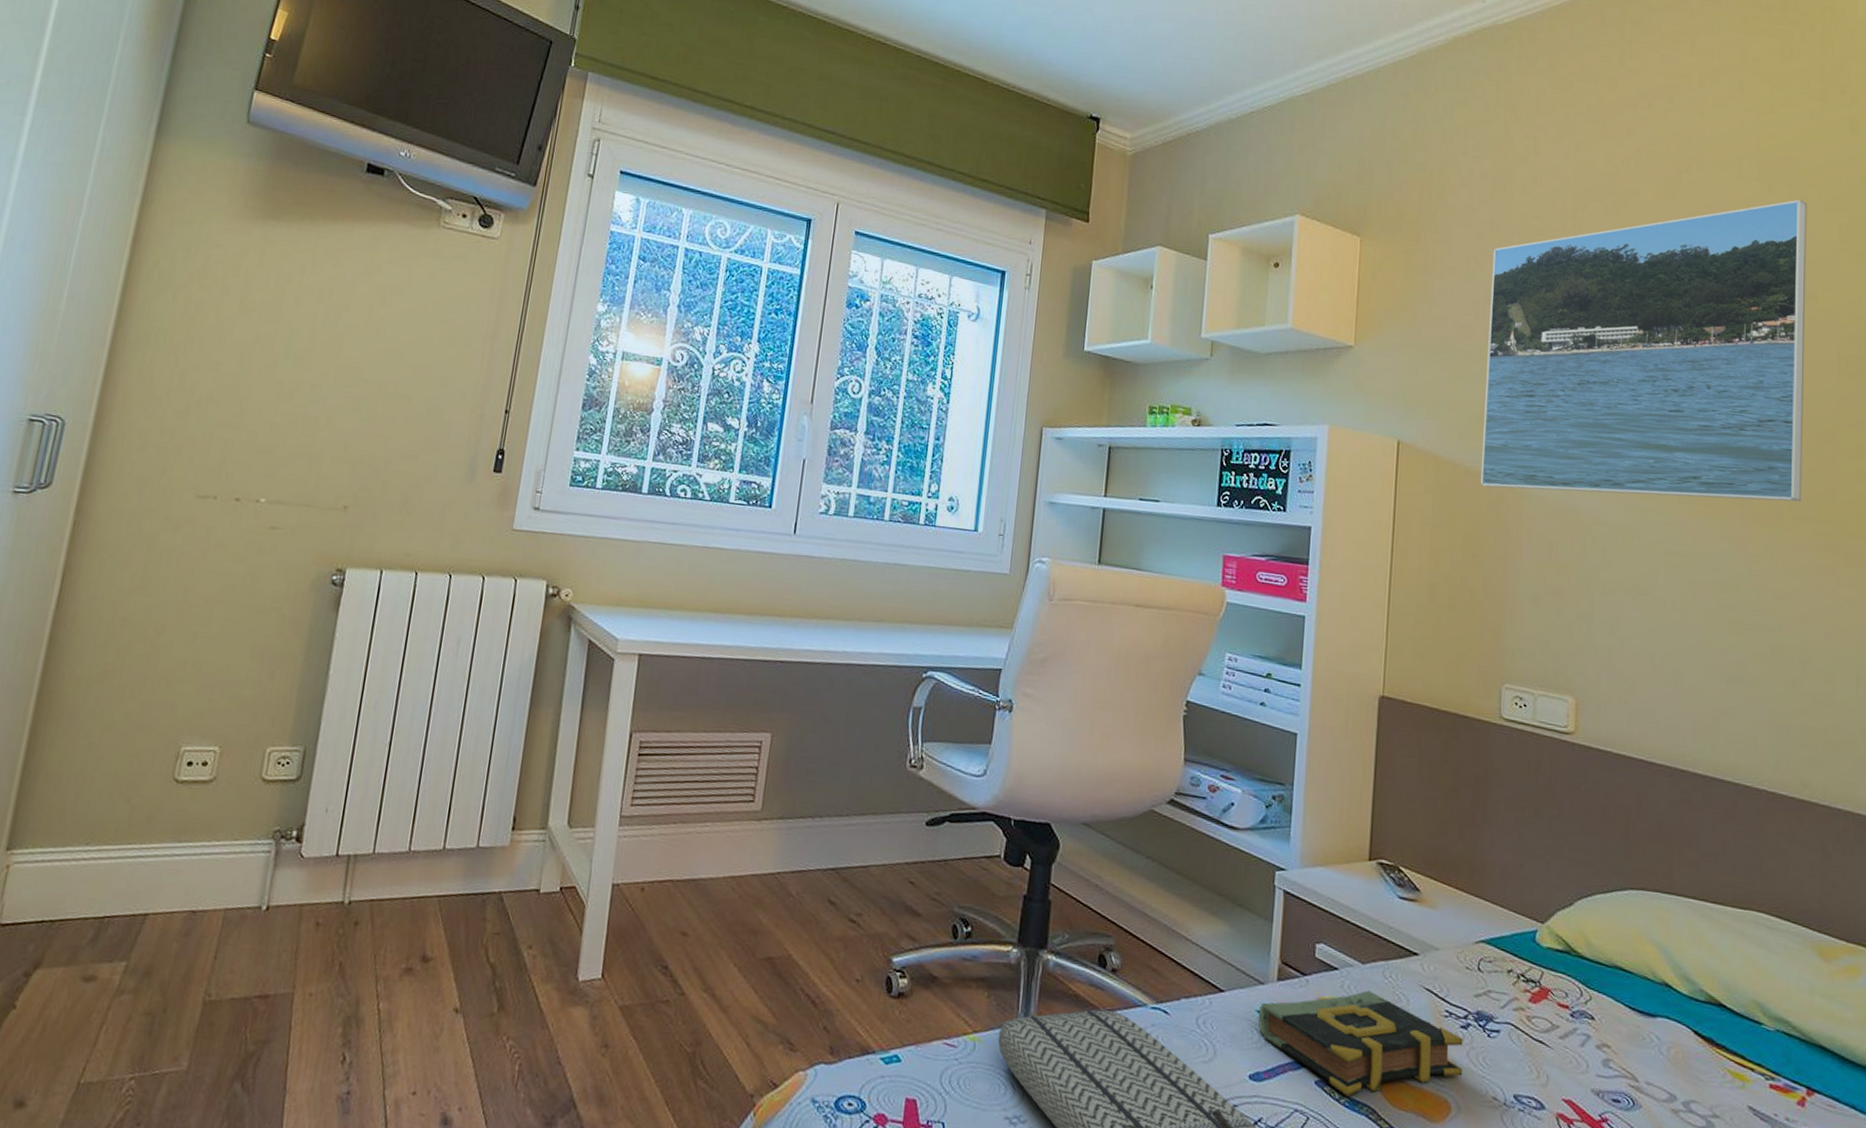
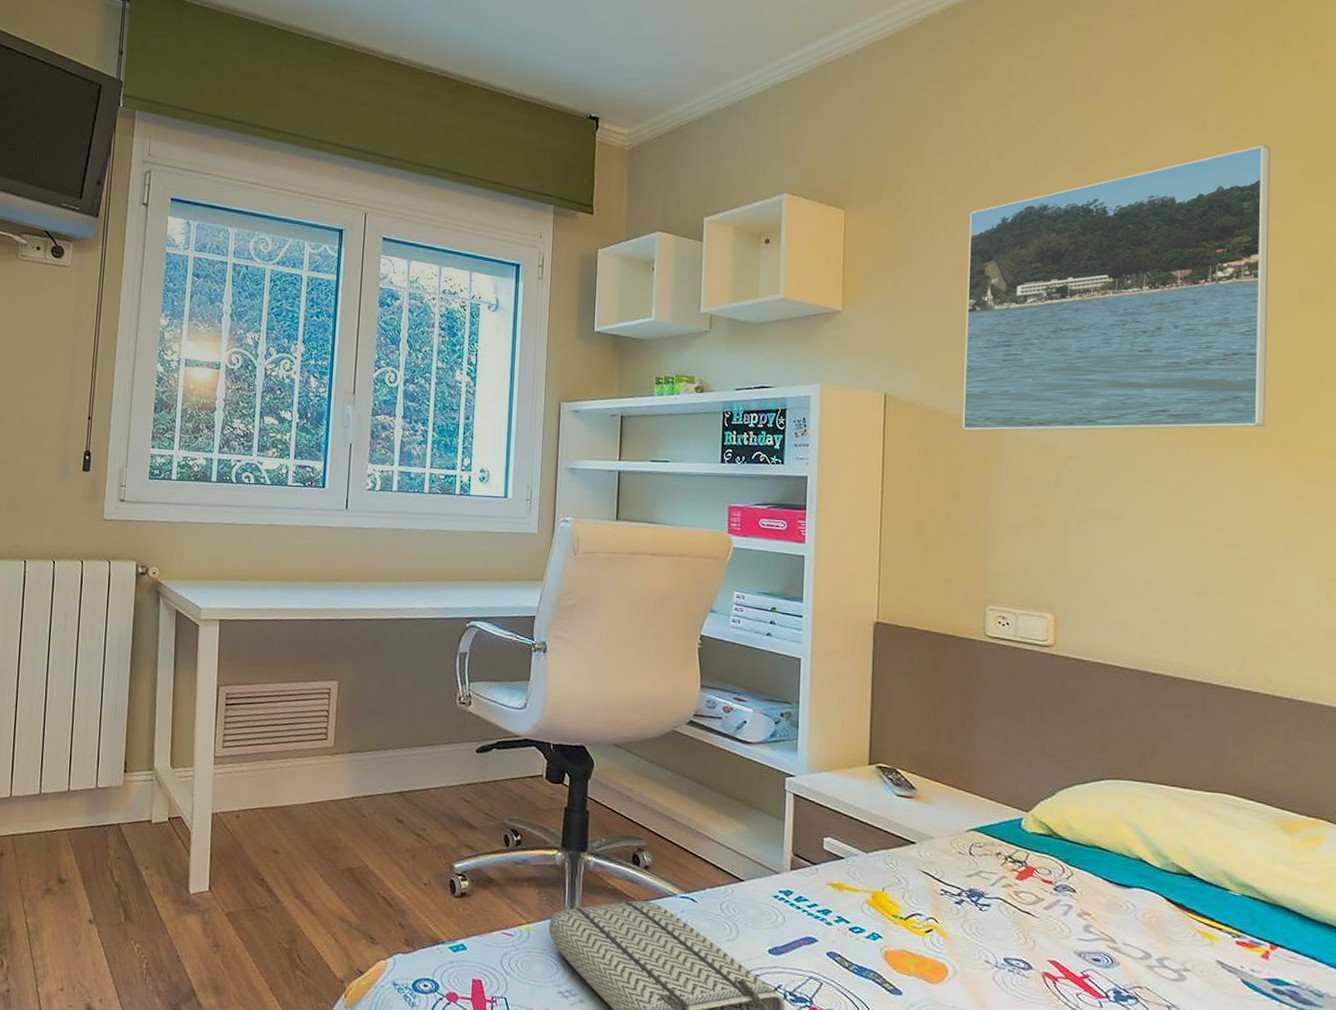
book: present [1258,990,1463,1097] -> none [774,875,958,965]

